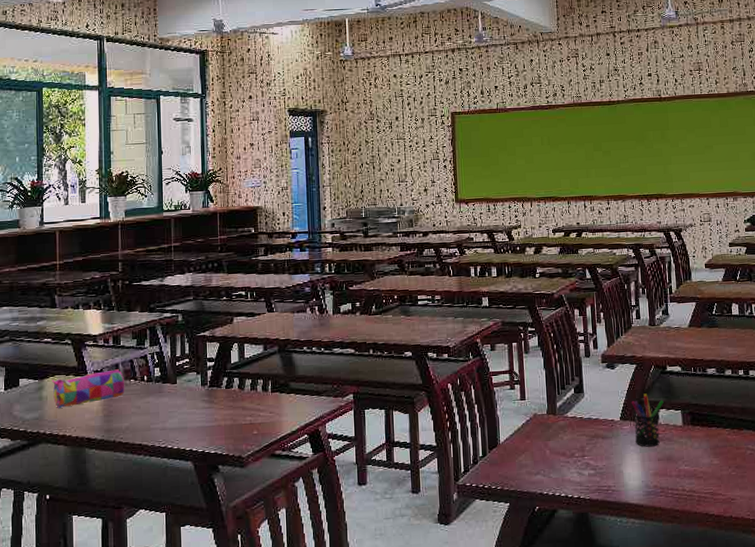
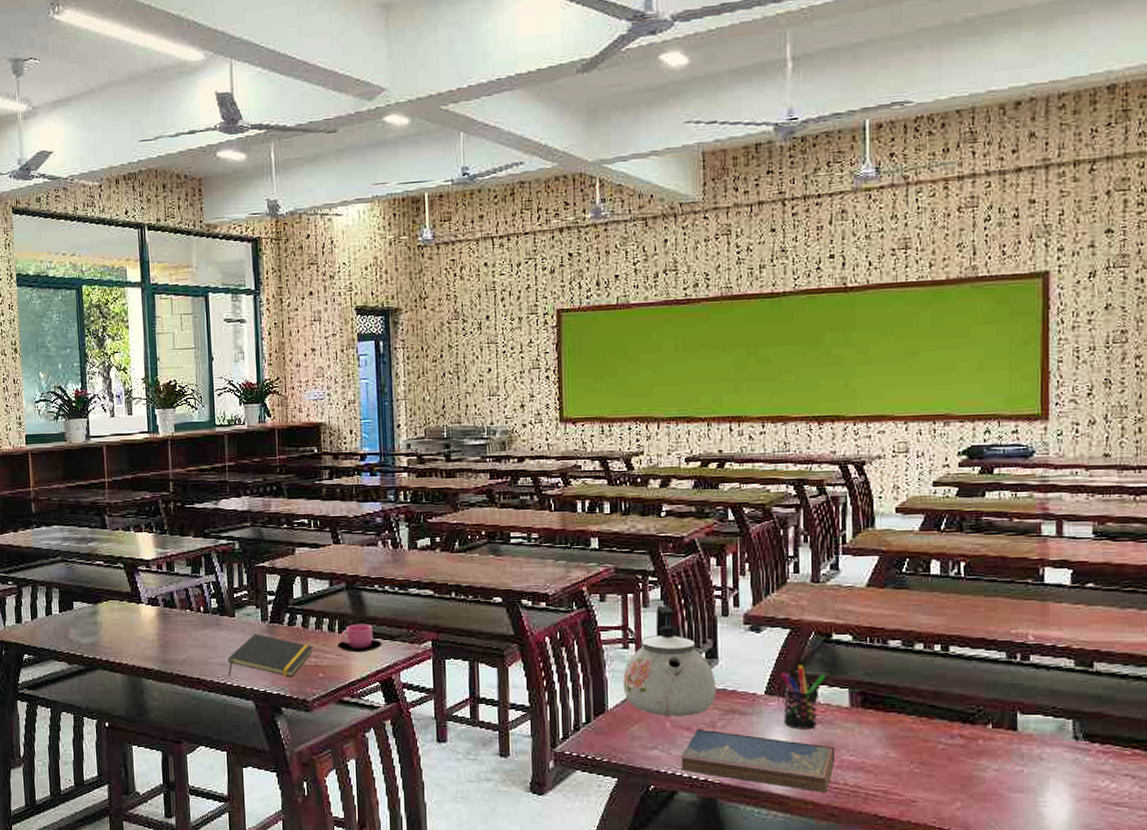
pencil case: present [52,369,125,409] -> none [106,598,181,636]
notepad: none [169,398,249,440] -> present [228,633,314,677]
cup: none [269,382,310,409] -> present [336,623,382,653]
kettle: none [511,350,584,445] -> present [623,605,716,716]
hardcover book: none [558,453,675,499] -> present [680,729,836,792]

